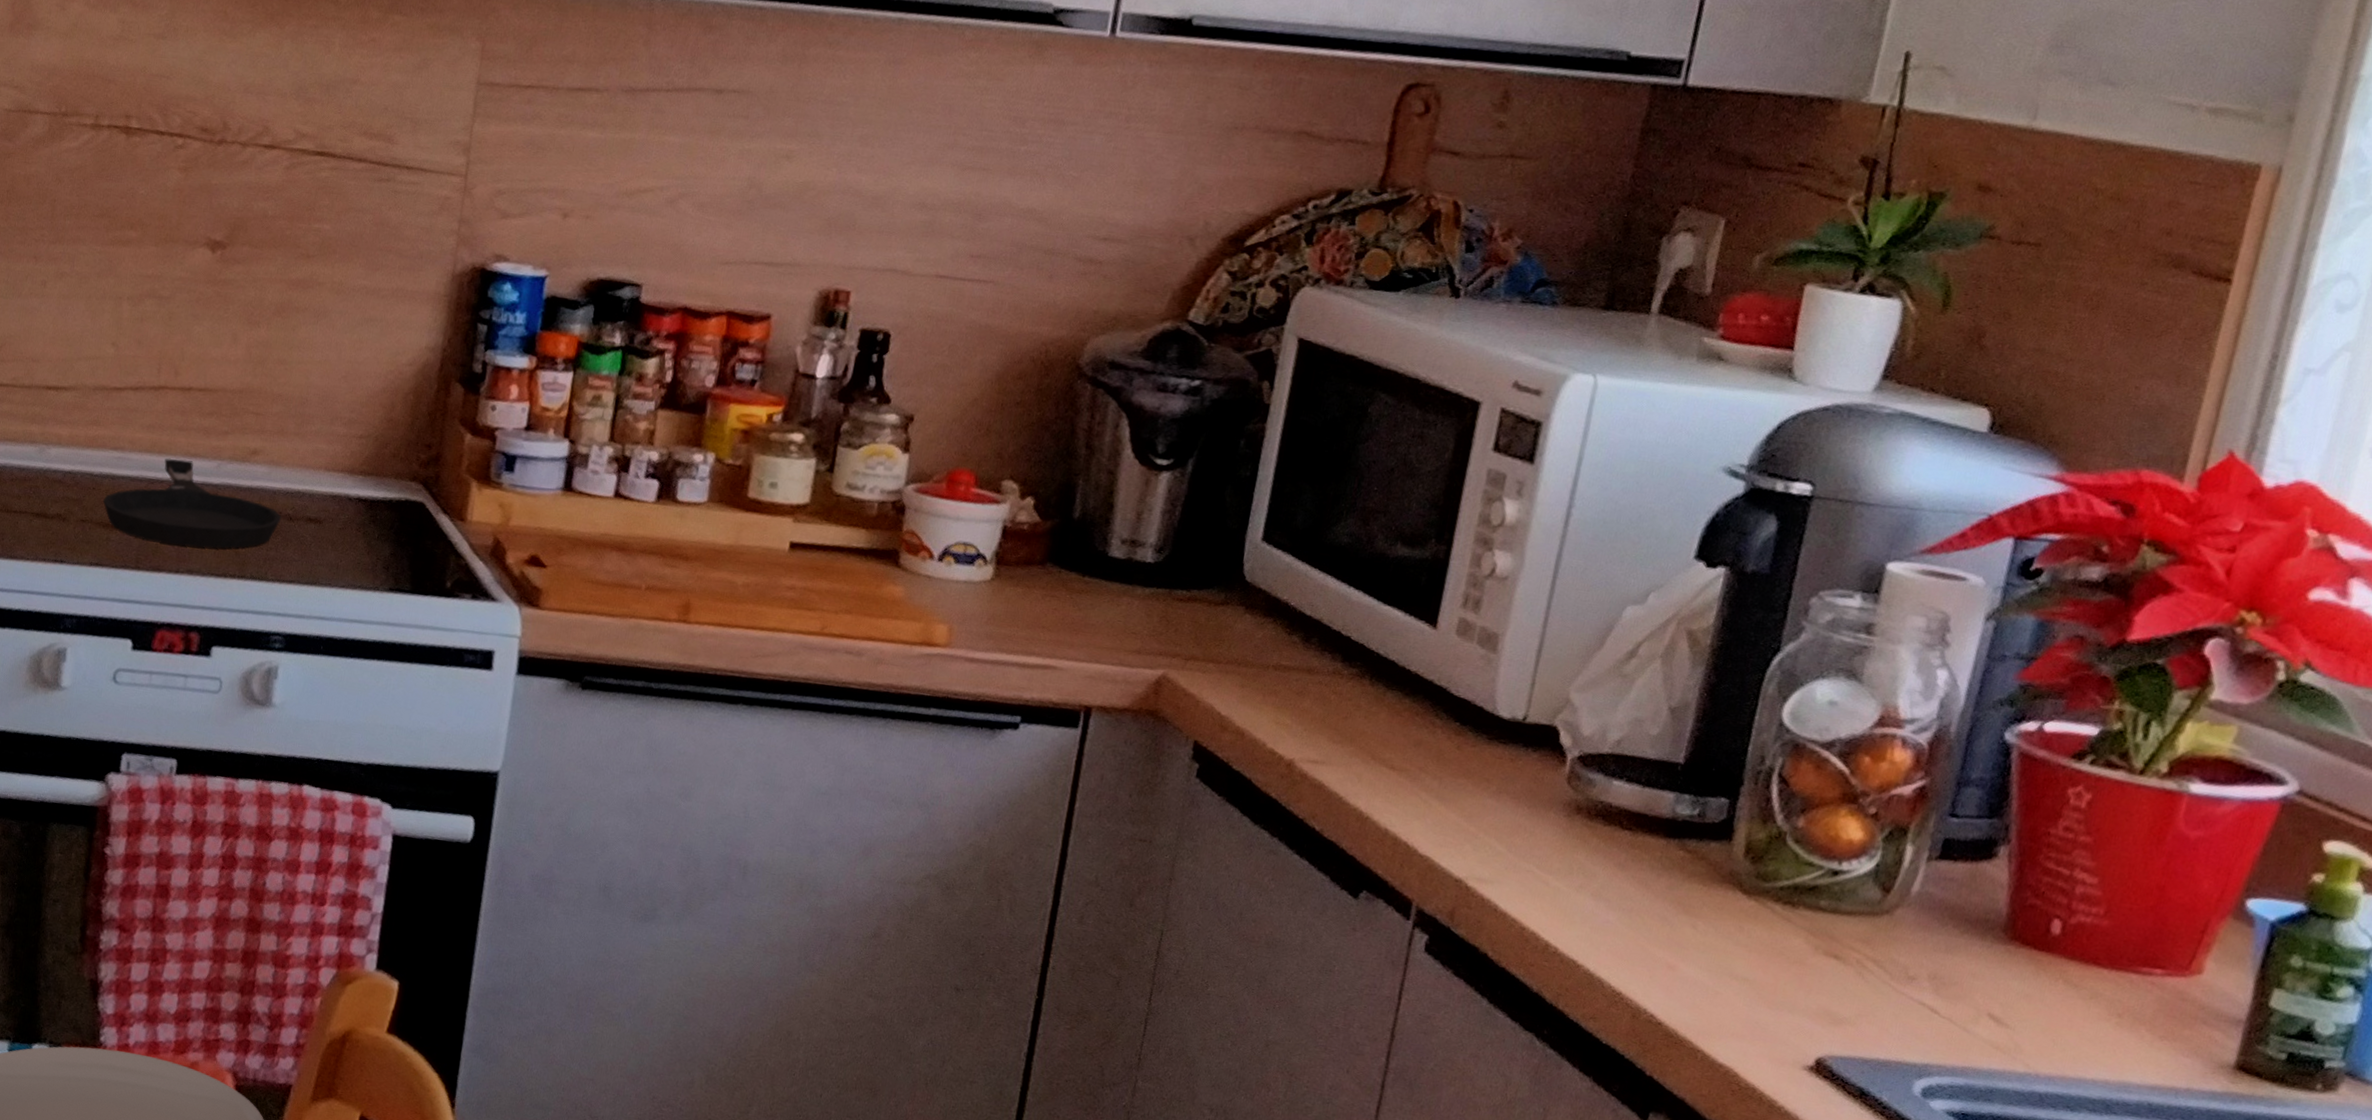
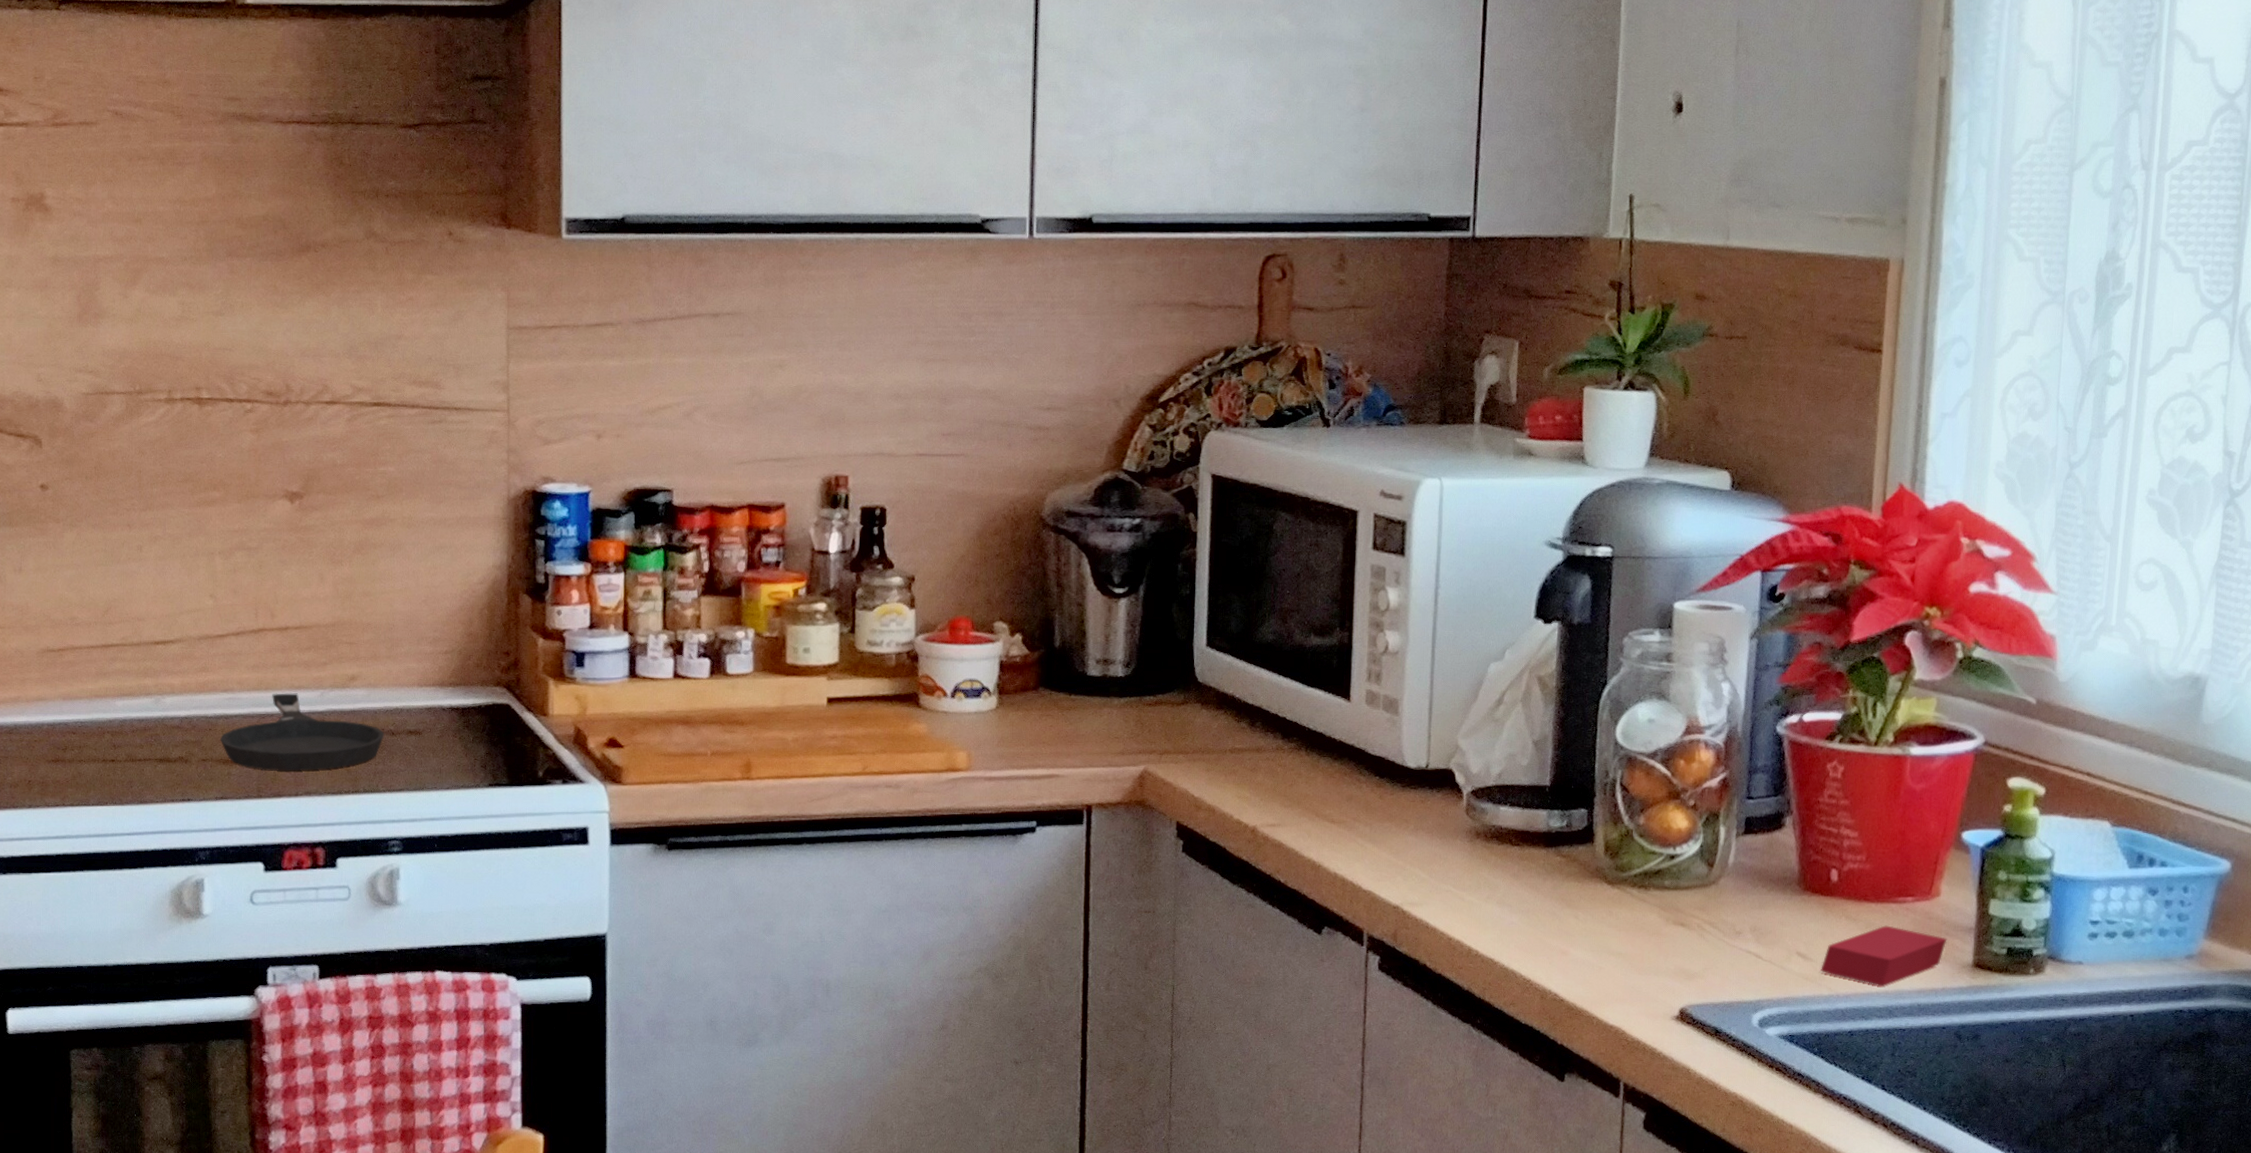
sponge: none [2018,999,2204,1073] -> present [1821,925,1947,985]

